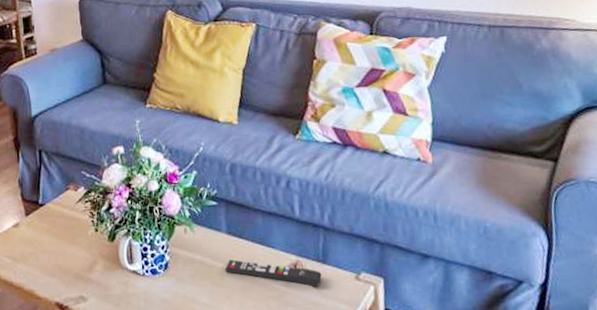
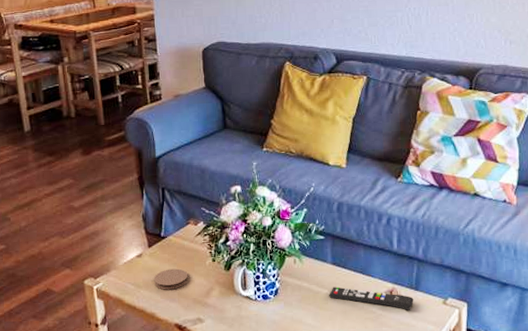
coaster: none [32,239,69,264] -> present [154,268,188,290]

